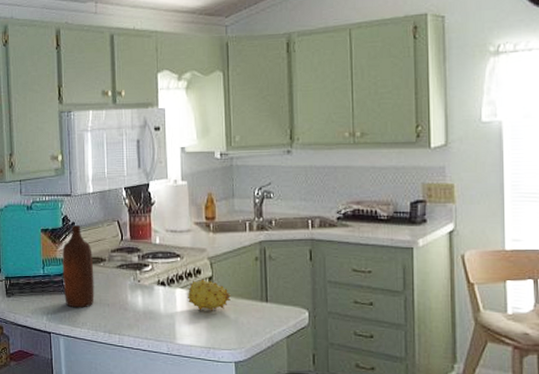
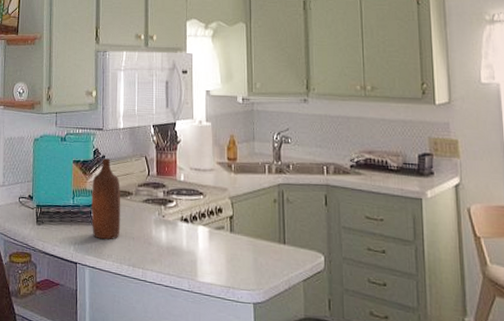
fruit: present [187,279,231,311] -> none [208,217,250,250]

